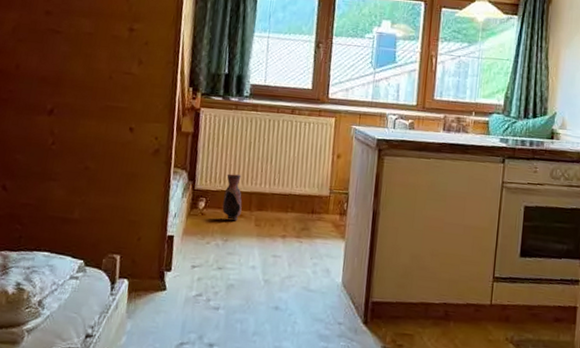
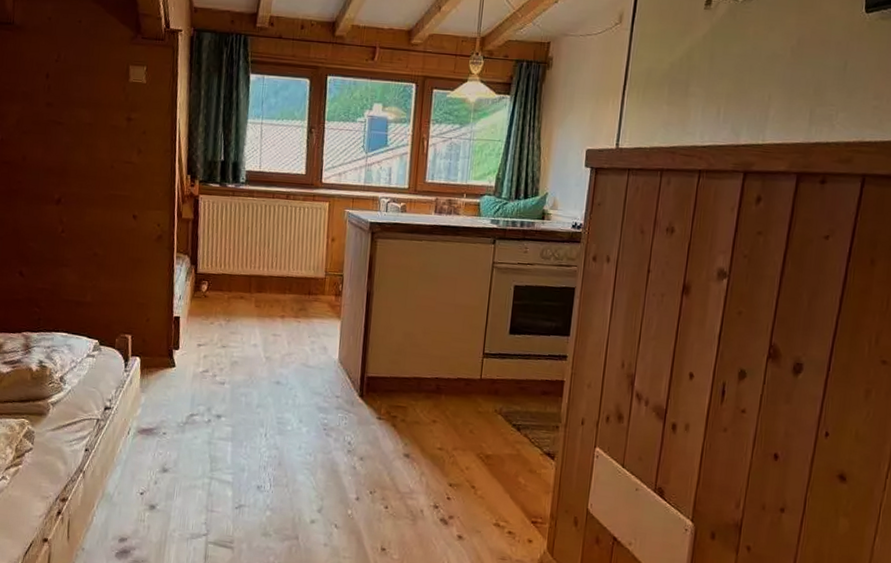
vase: present [222,173,242,222] -> none [224,258,243,303]

